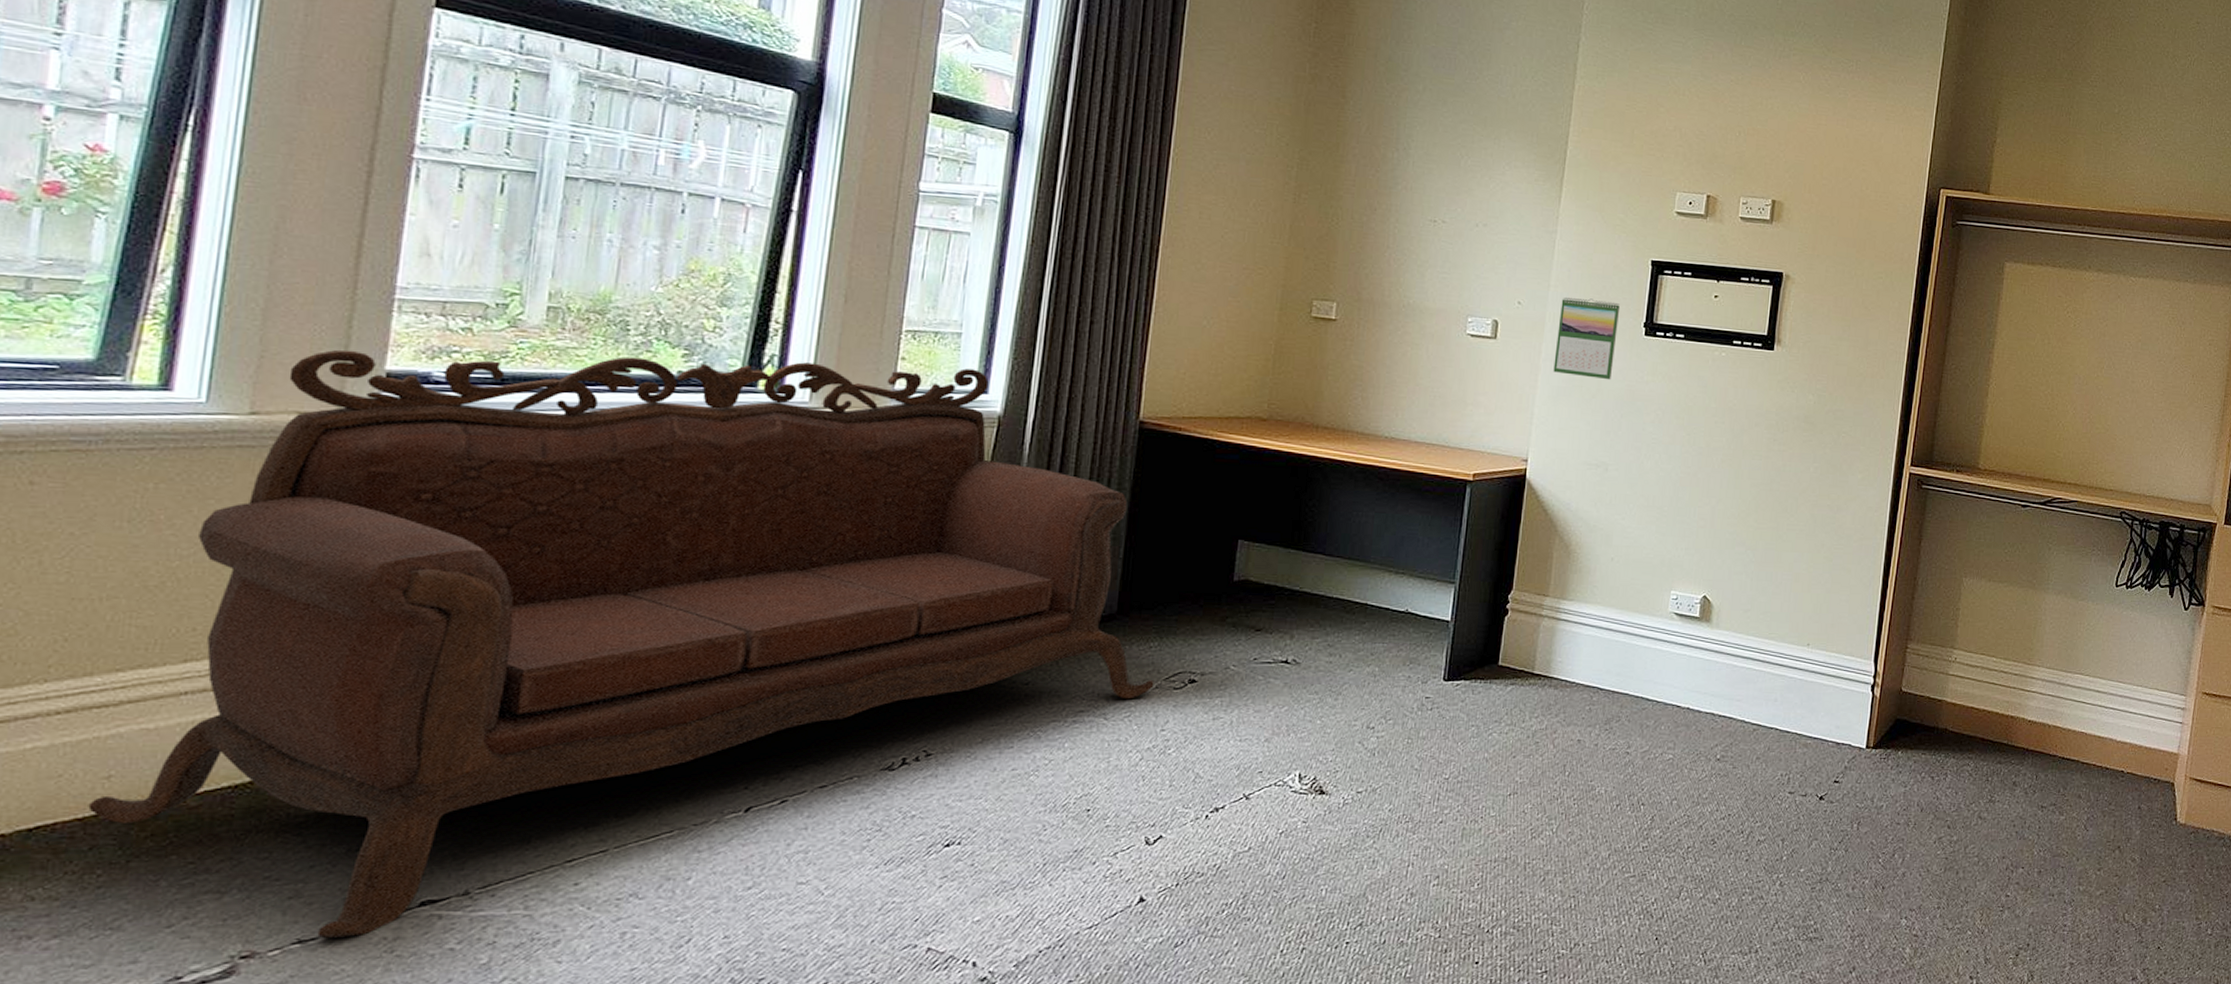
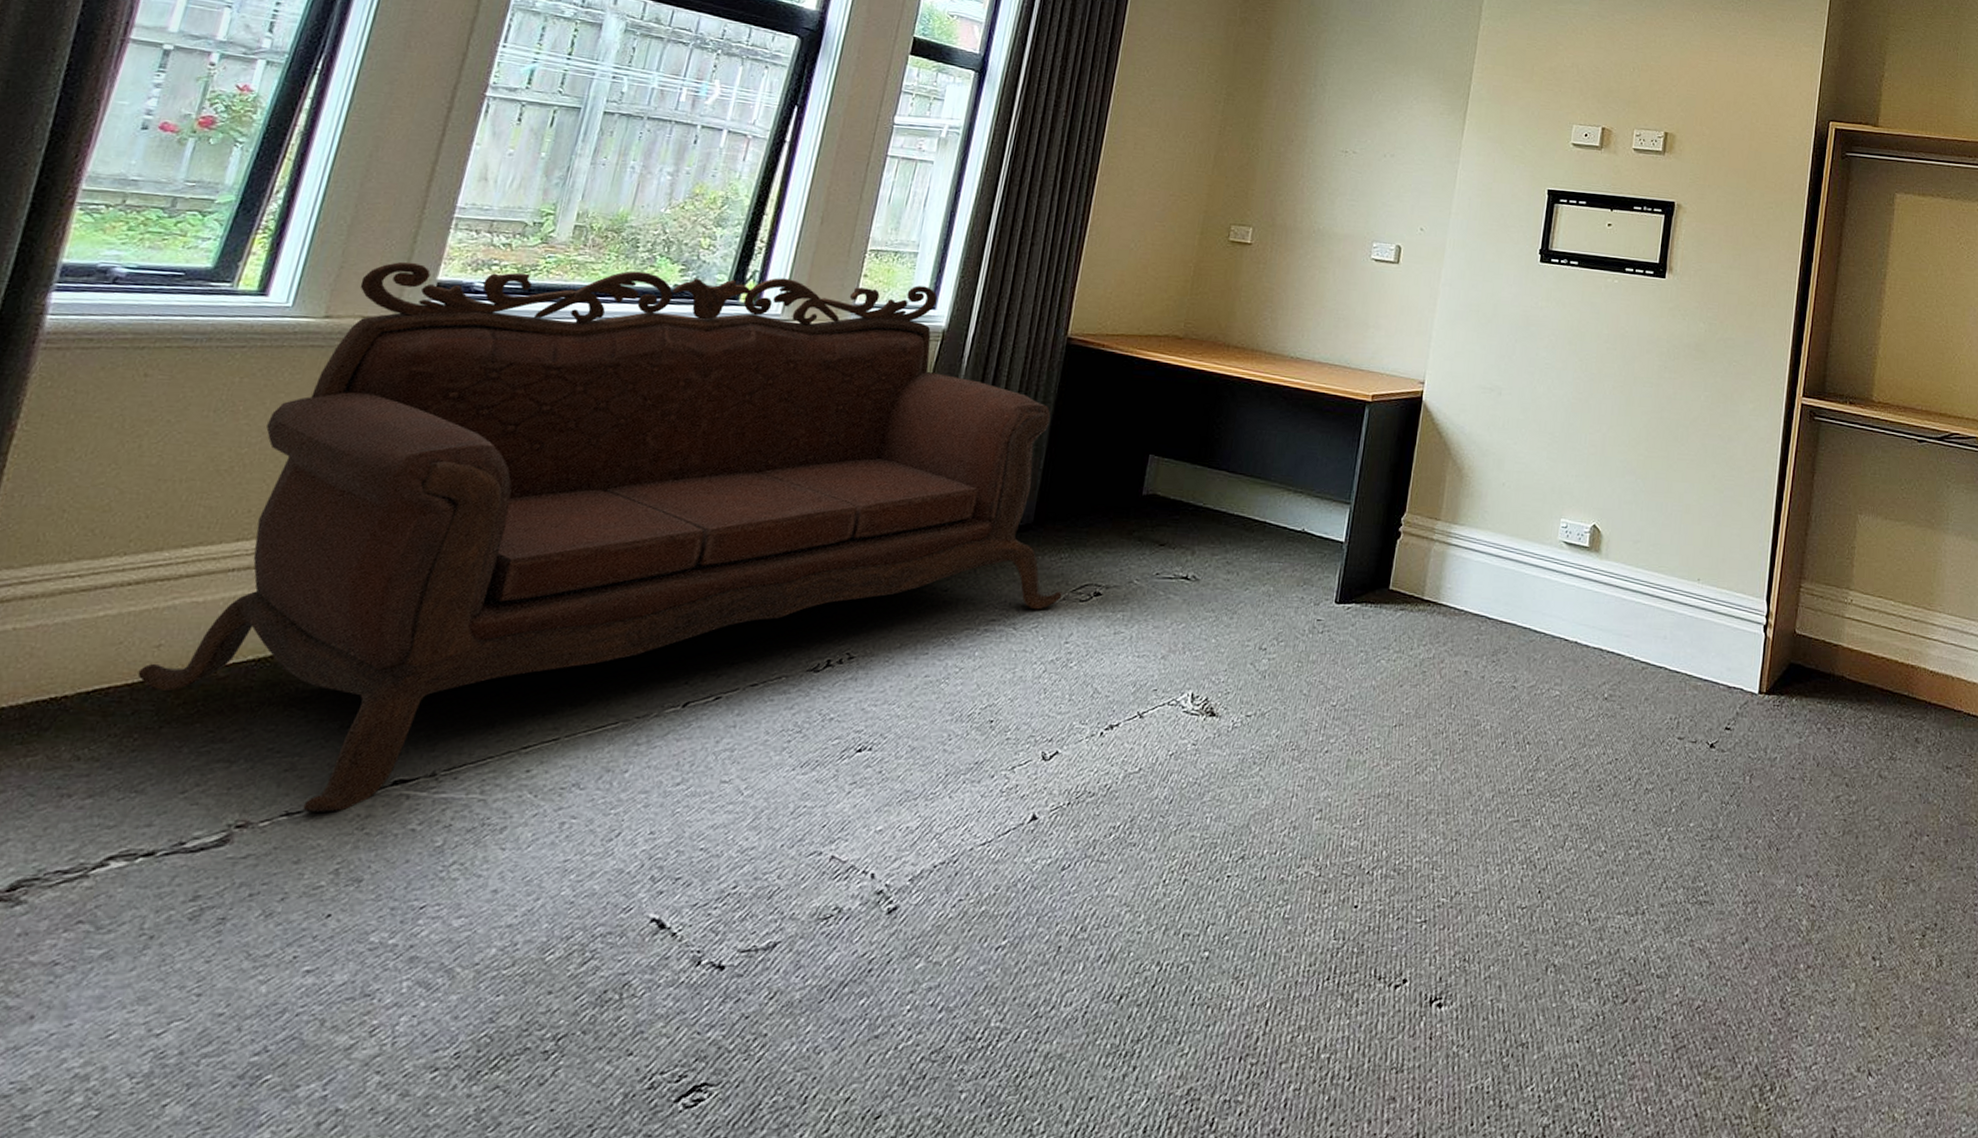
calendar: present [1553,296,1621,380] -> none [1451,223,1518,306]

